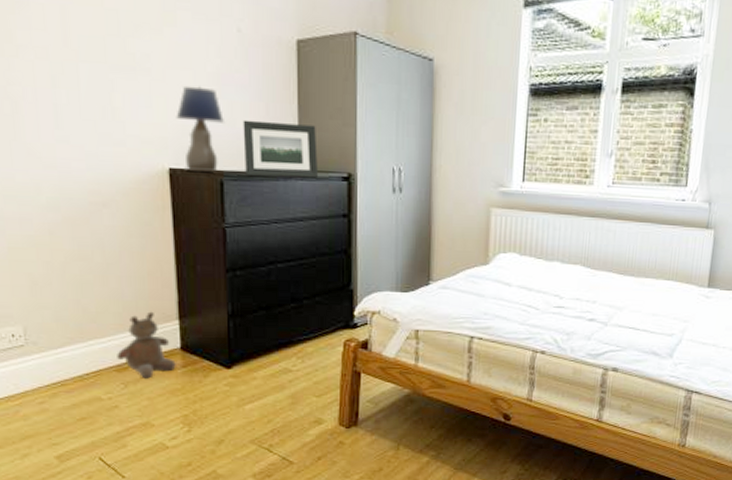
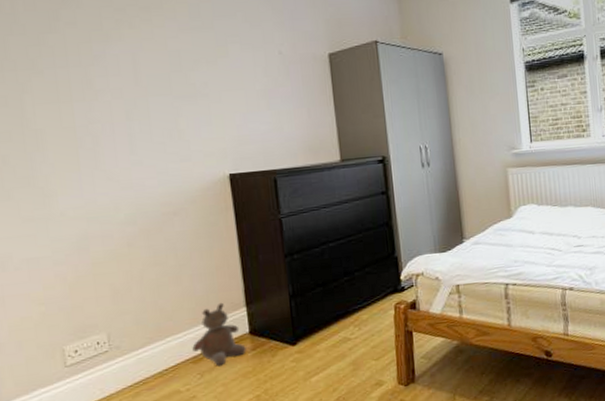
table lamp: present [176,85,224,173] -> none [232,102,273,175]
picture frame: present [243,119,318,179] -> none [289,121,357,172]

